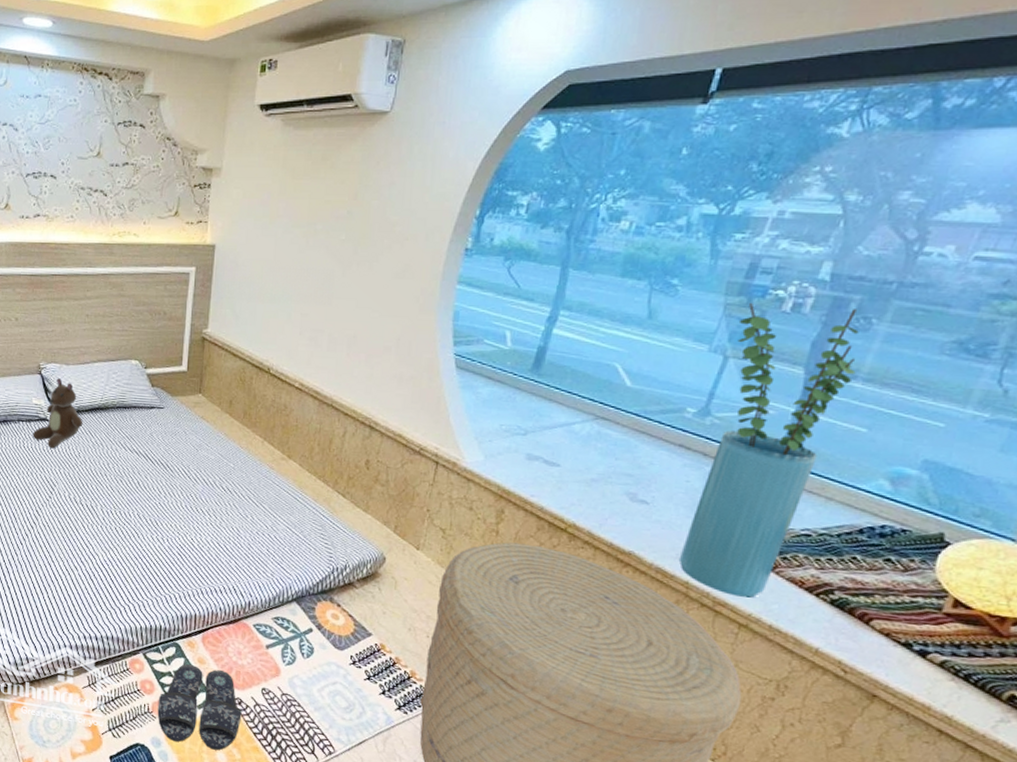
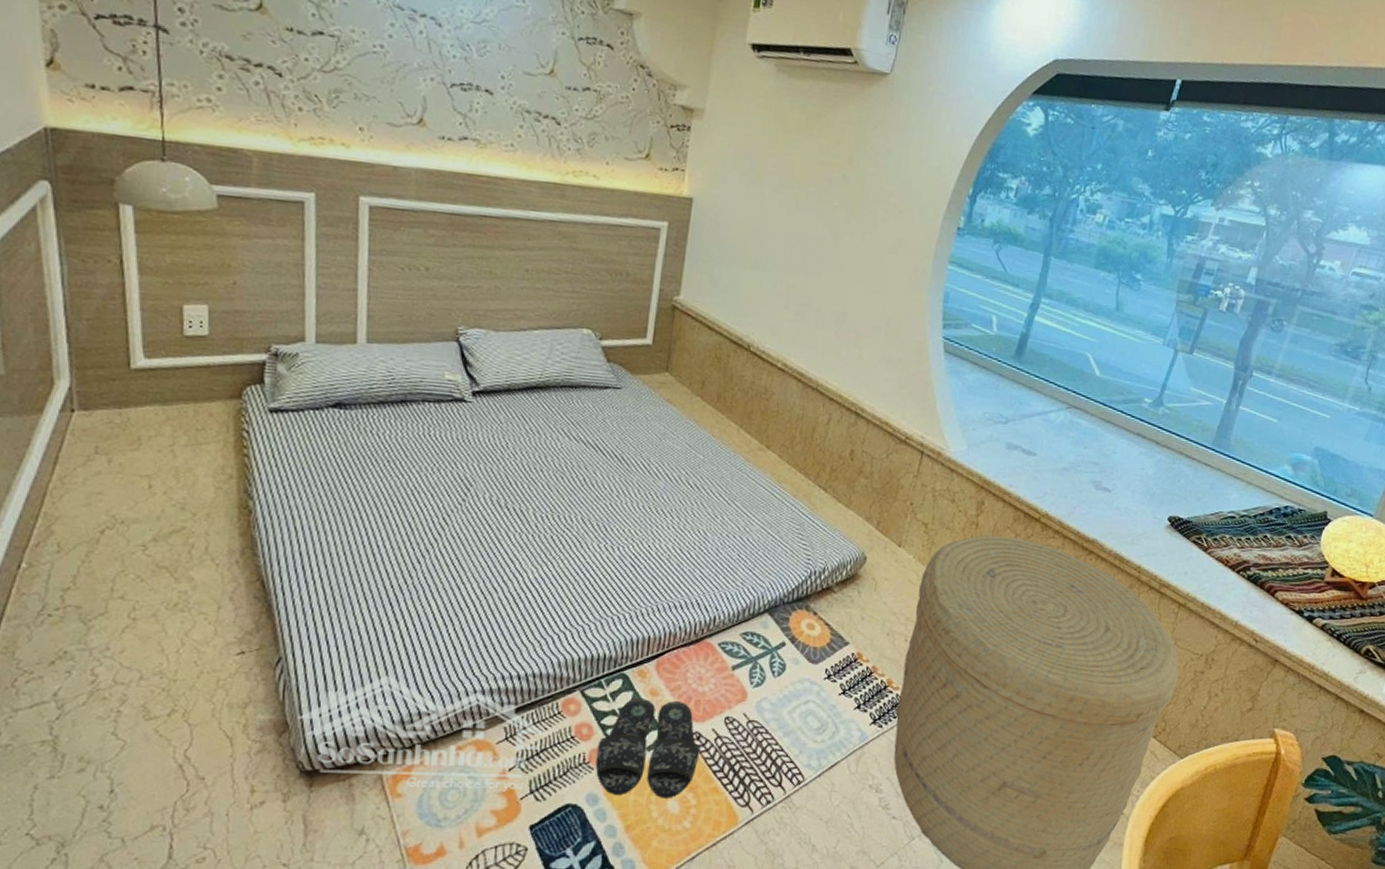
teddy bear: present [32,378,83,449] -> none [442,347,515,438]
vase: present [678,303,859,598] -> none [1133,301,1274,578]

